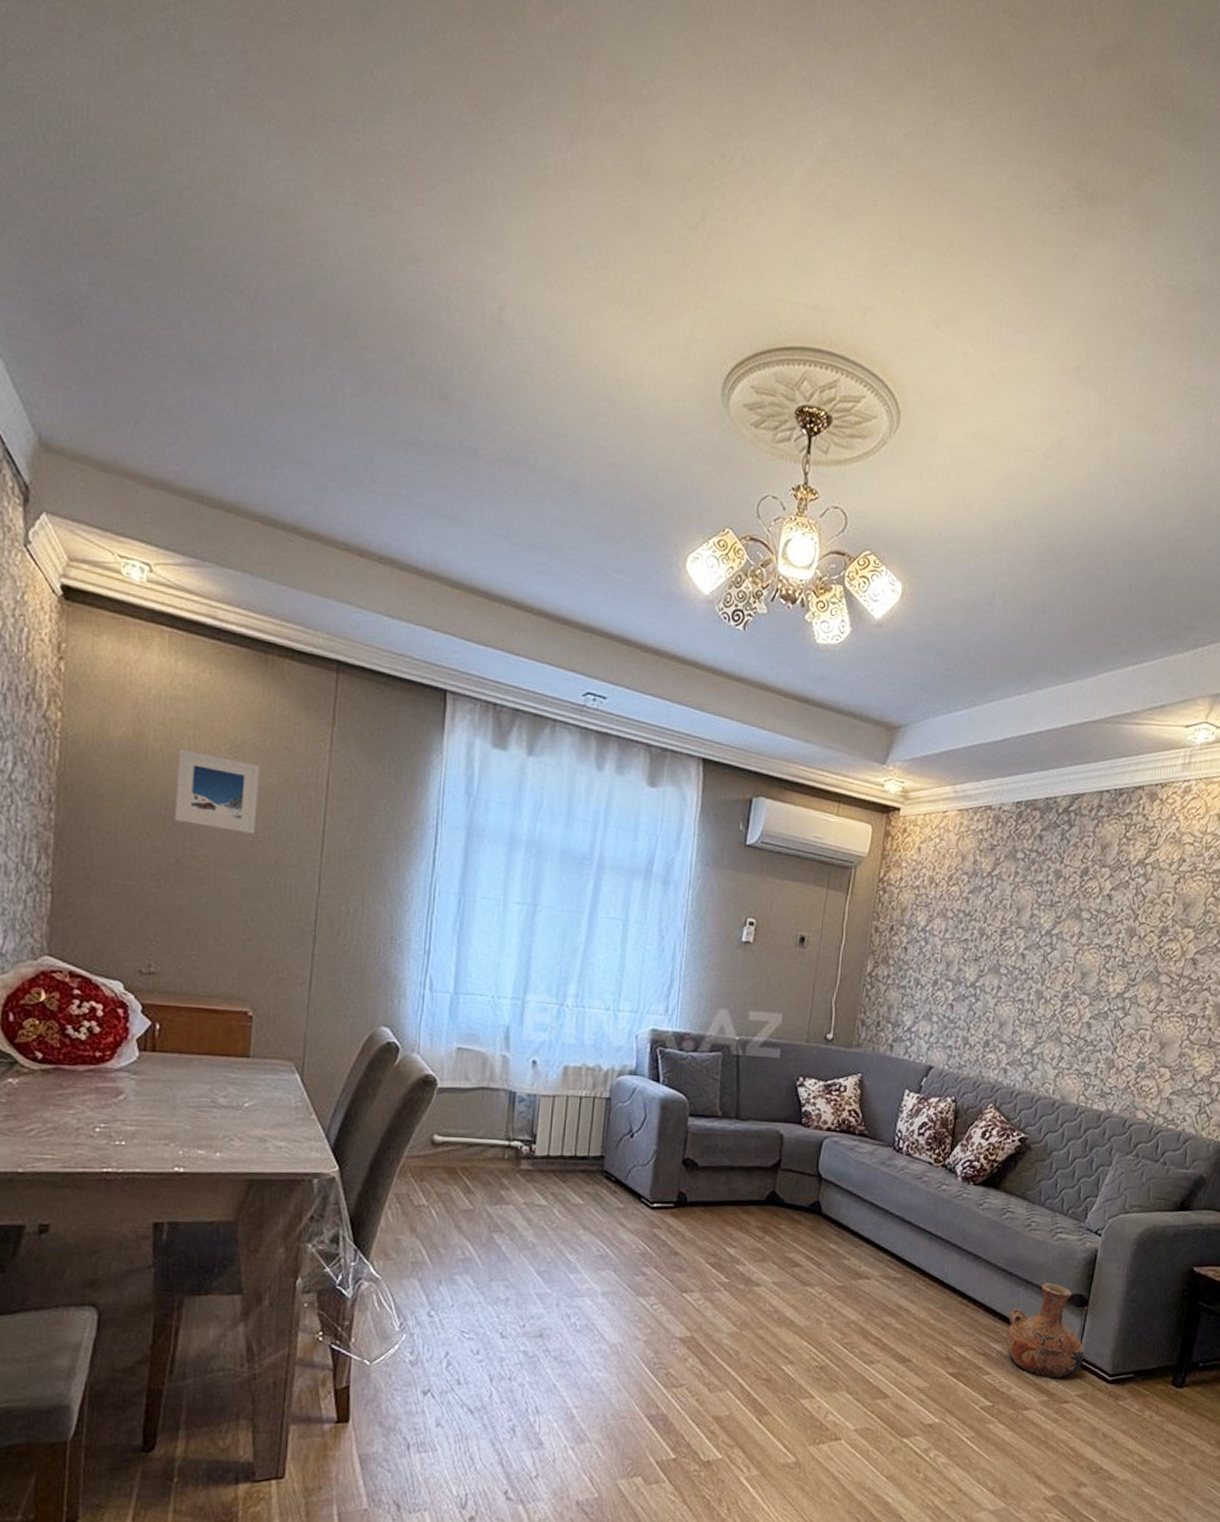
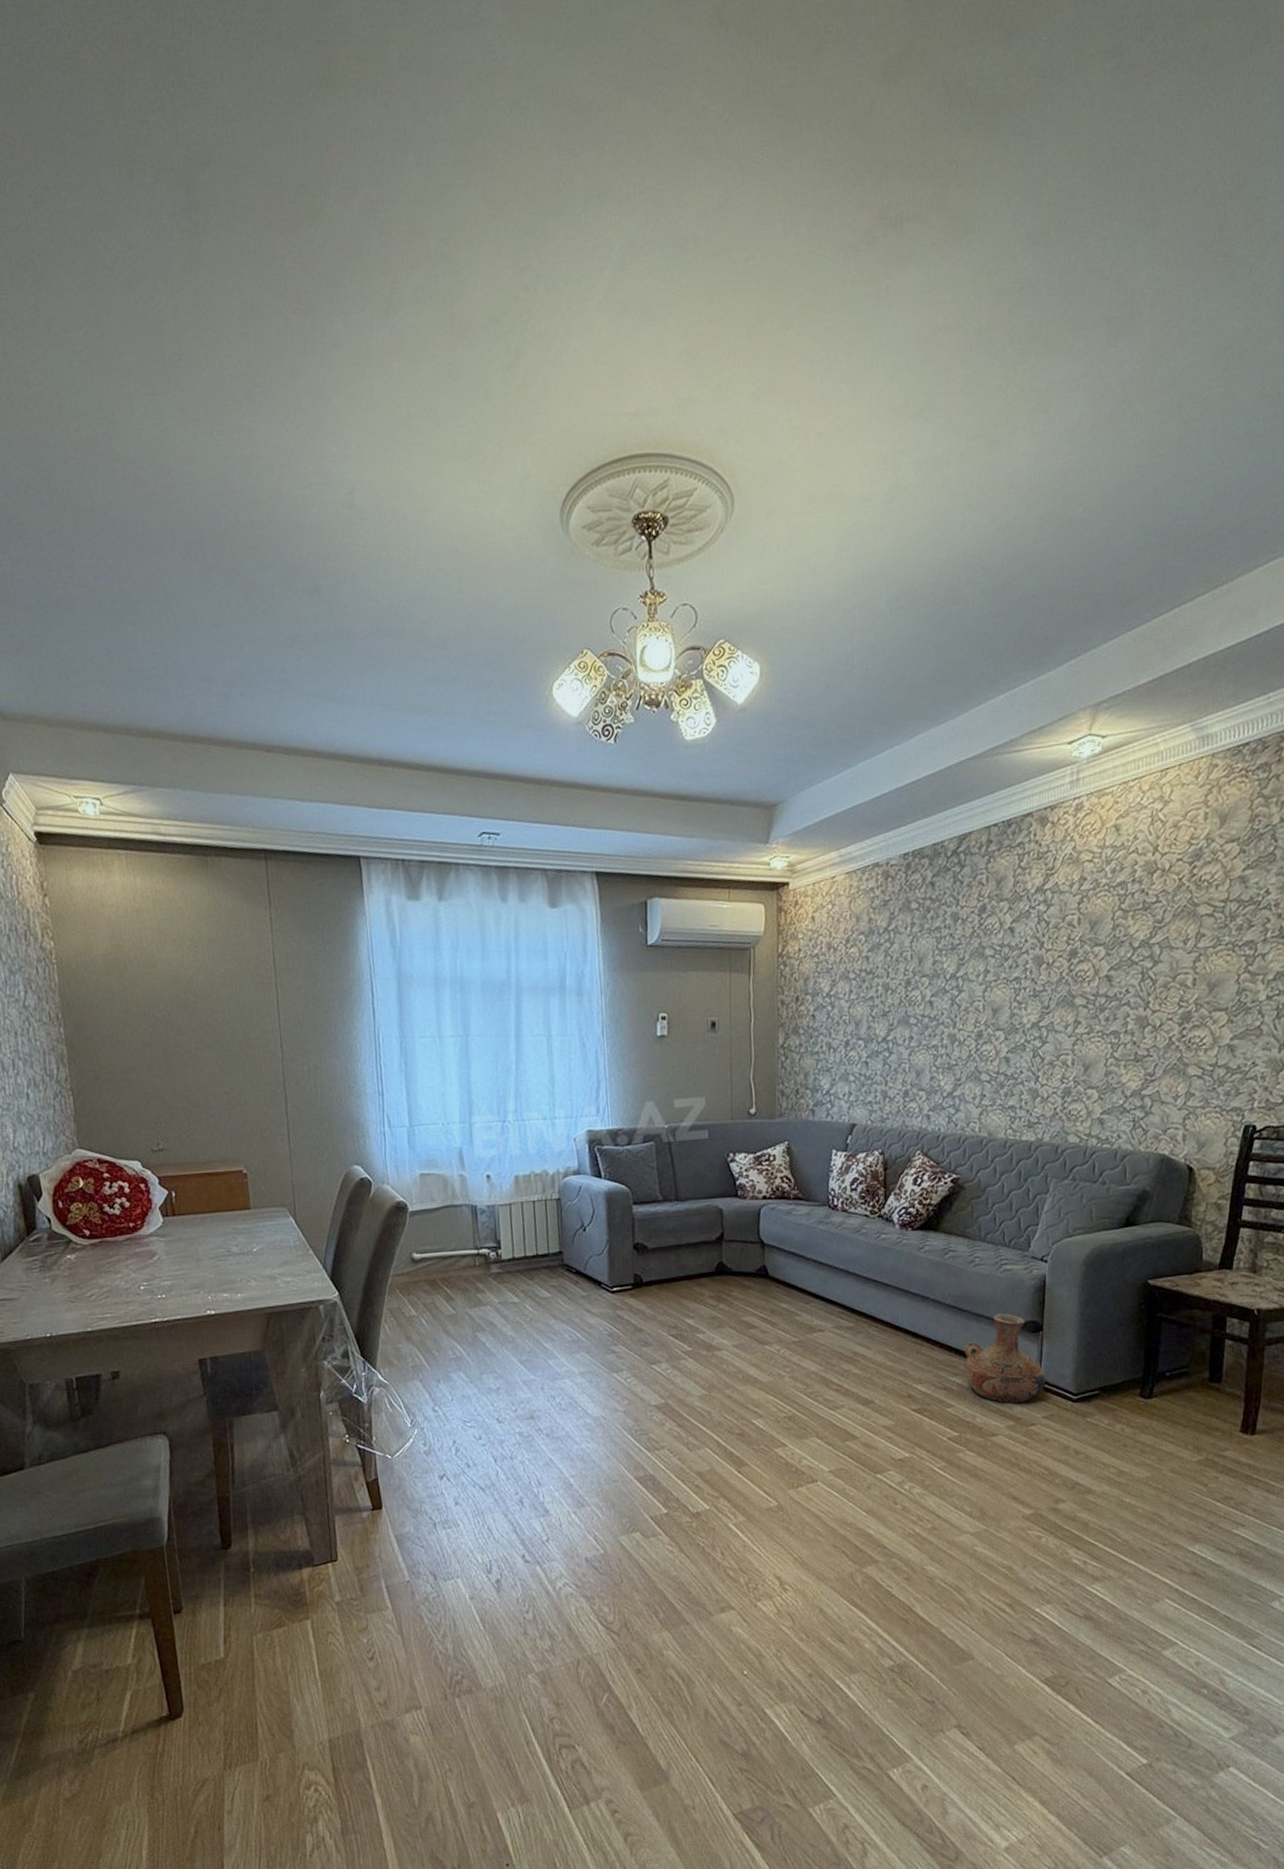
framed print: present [175,749,259,833] -> none [150,953,222,1017]

